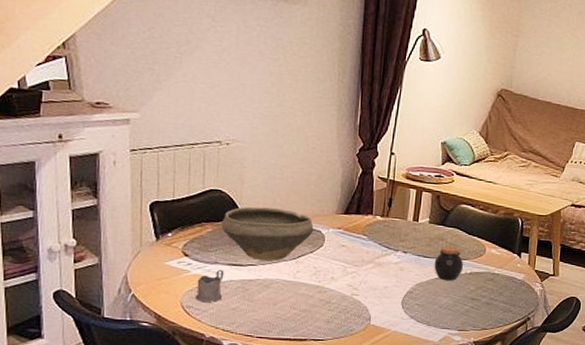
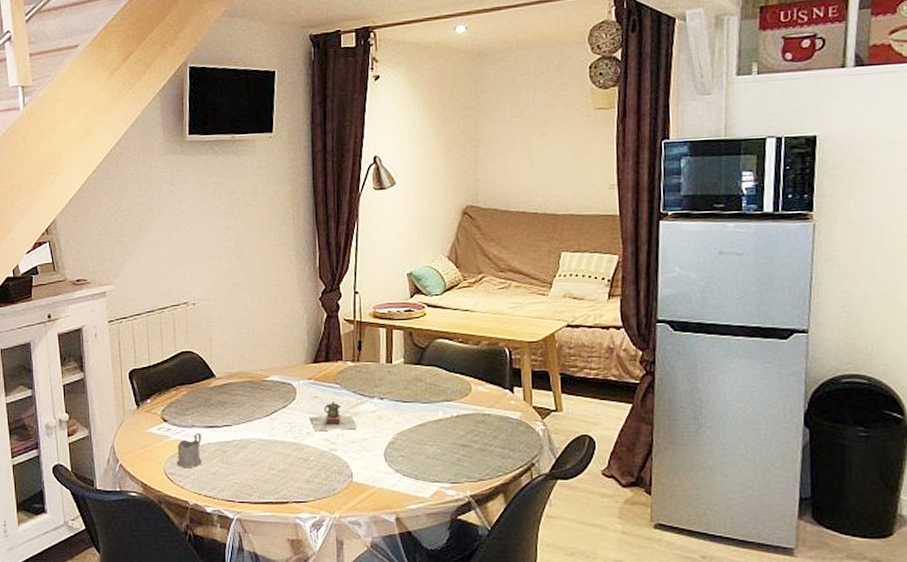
bowl: present [221,206,314,261] -> none [195,364,284,420]
teapot: none [335,251,380,278] -> present [310,401,358,432]
jar: present [434,246,464,281] -> none [415,387,449,427]

